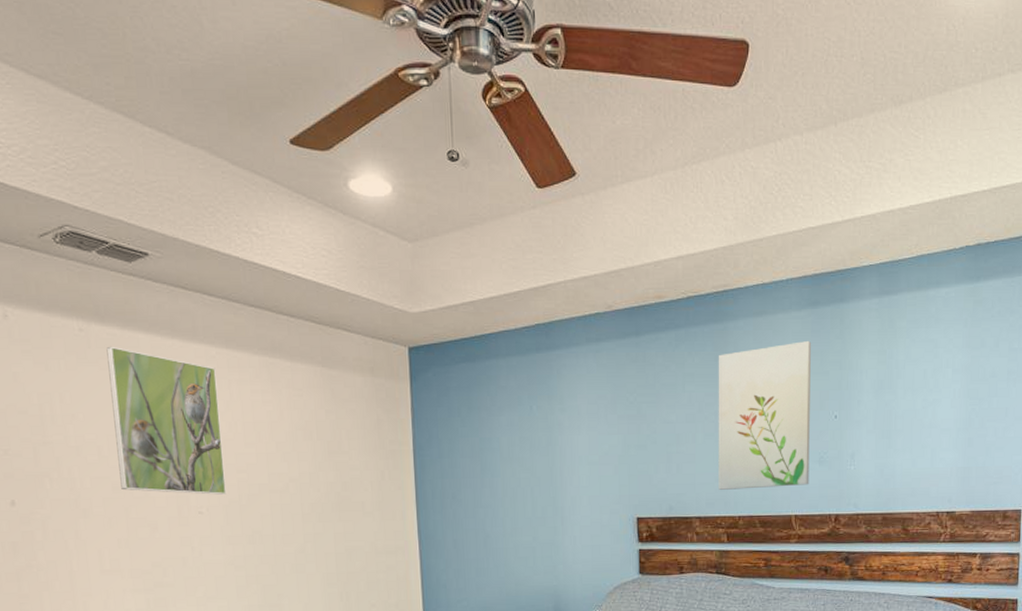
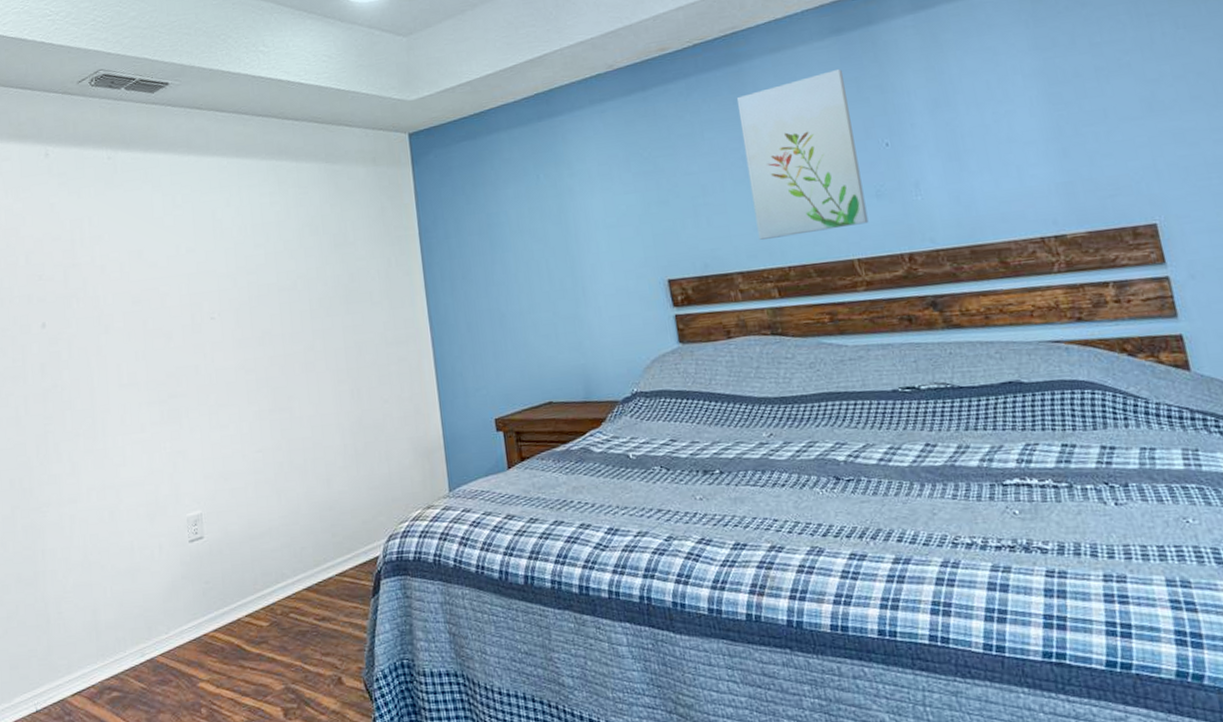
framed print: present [106,346,227,495] -> none [130,169,237,303]

